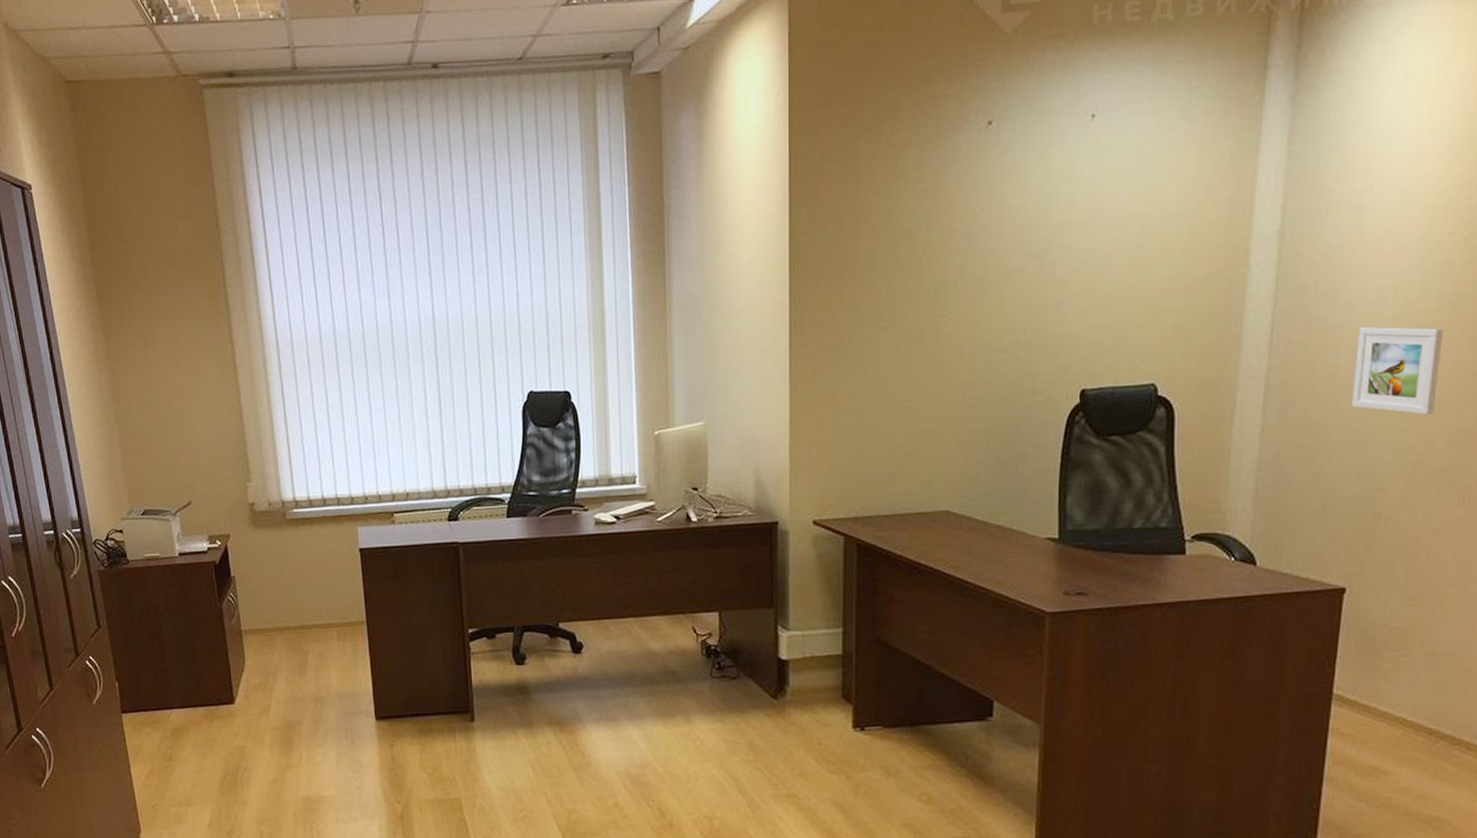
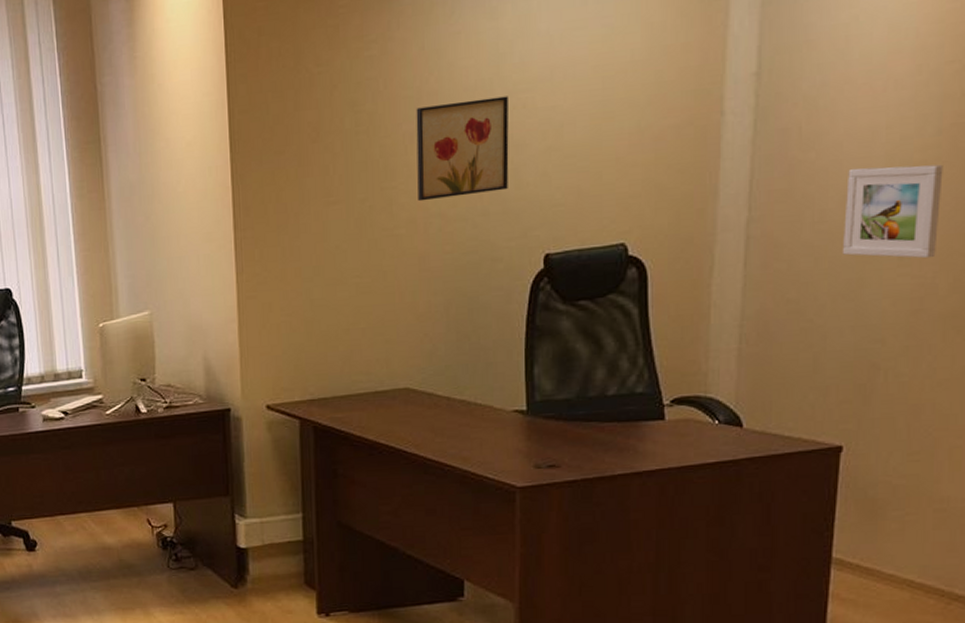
wall art: none [965,236,1053,332] -> present [416,96,509,202]

